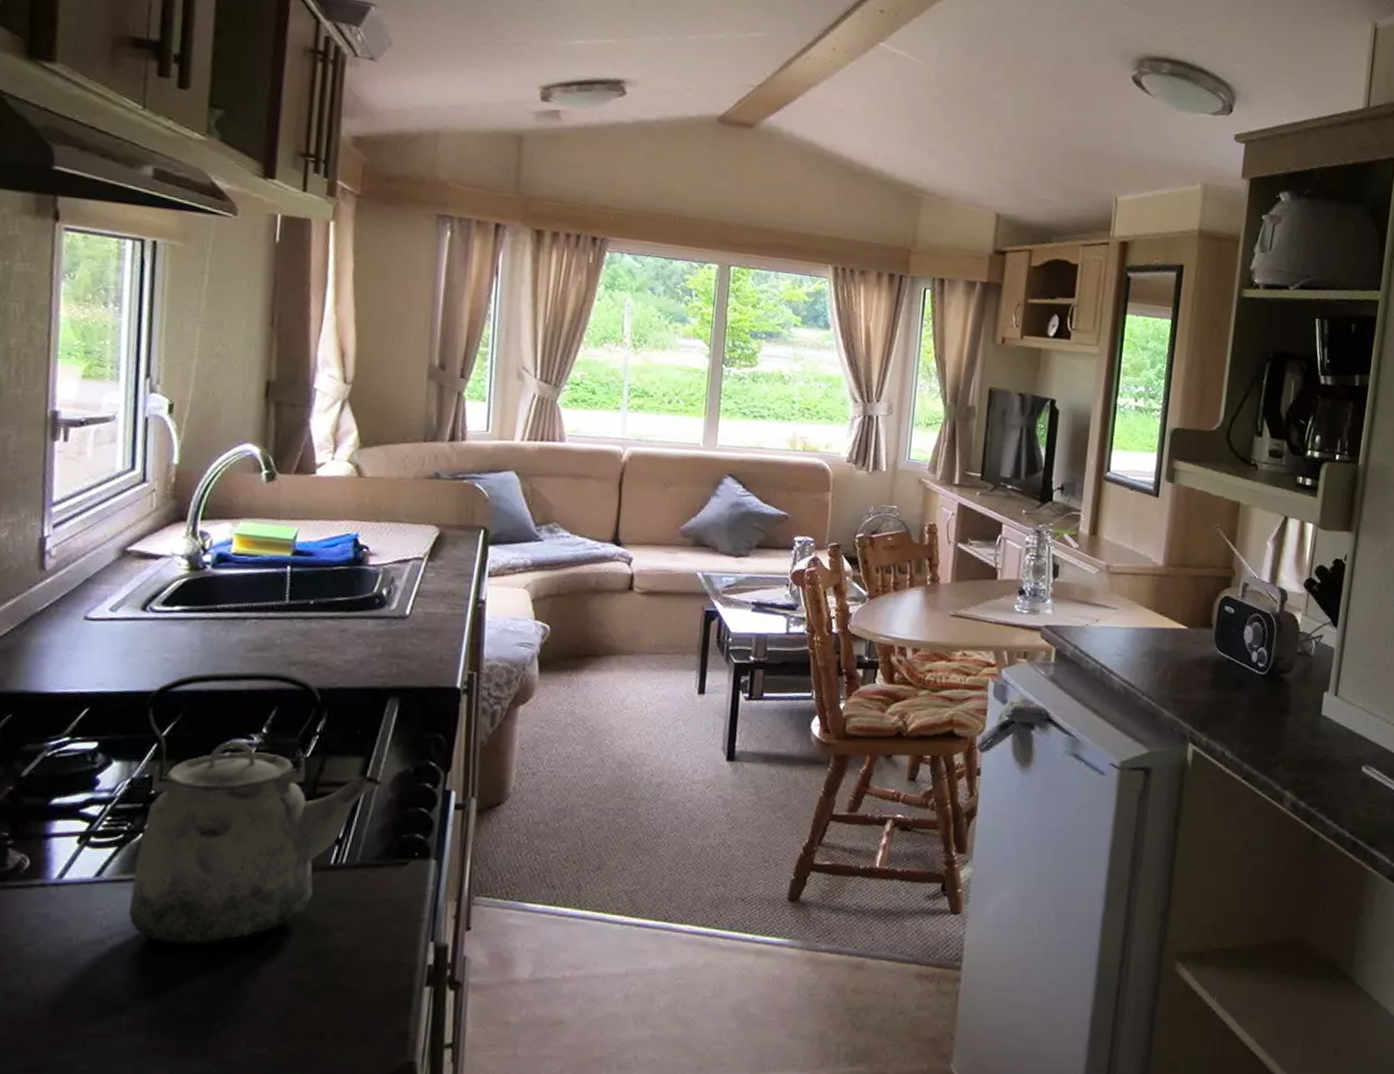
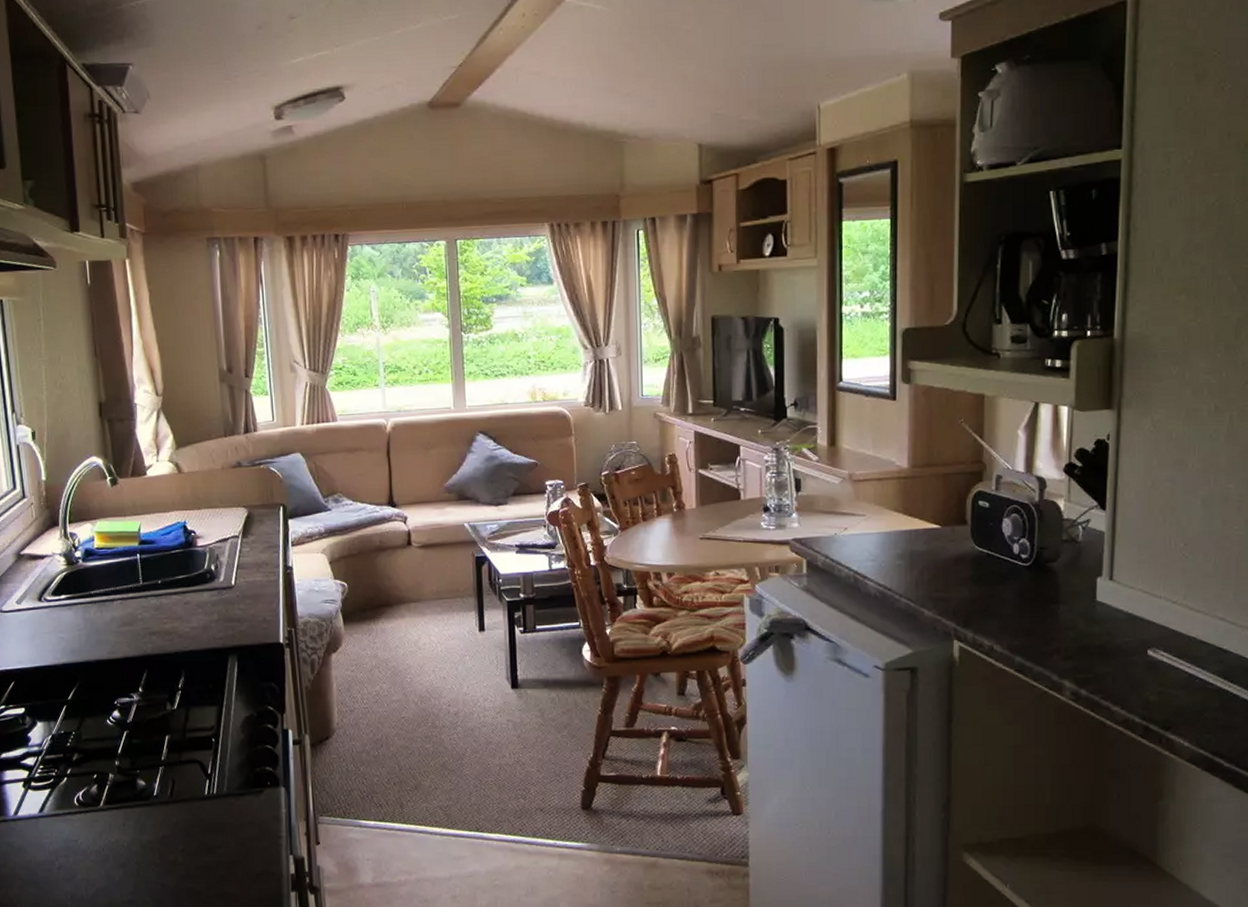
kettle: present [128,671,384,947] -> none [52,642,235,865]

